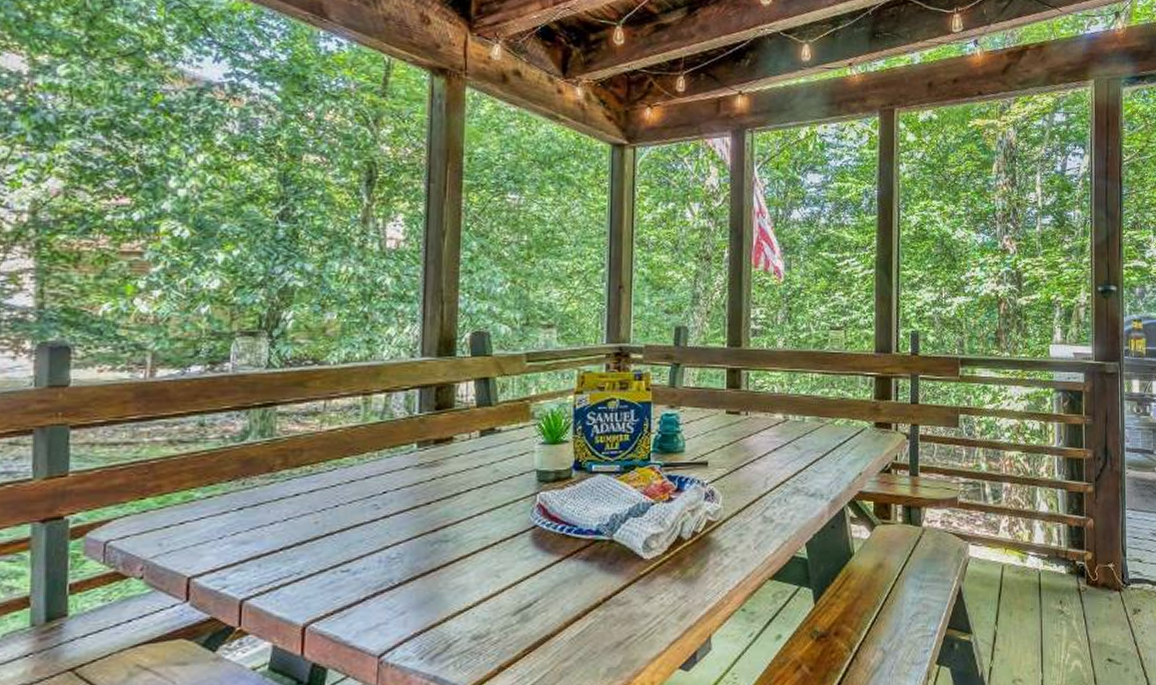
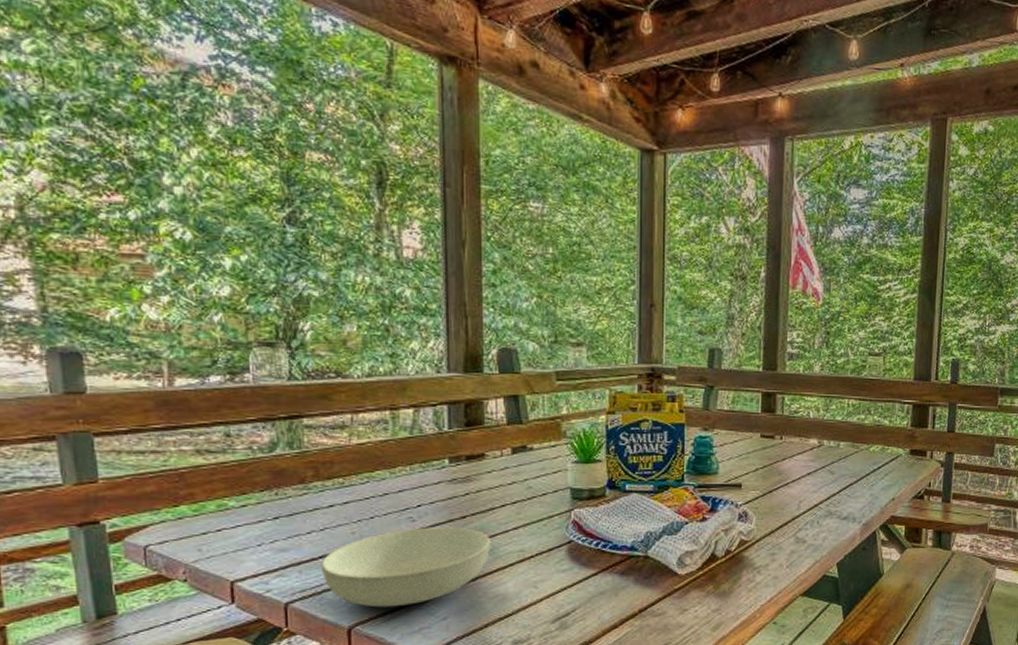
serving bowl: none [280,514,455,603] -> present [320,527,491,608]

